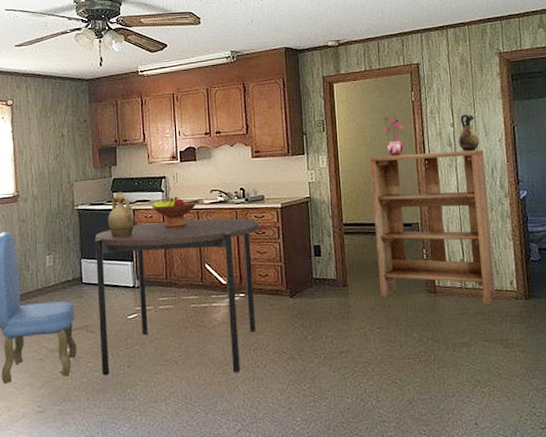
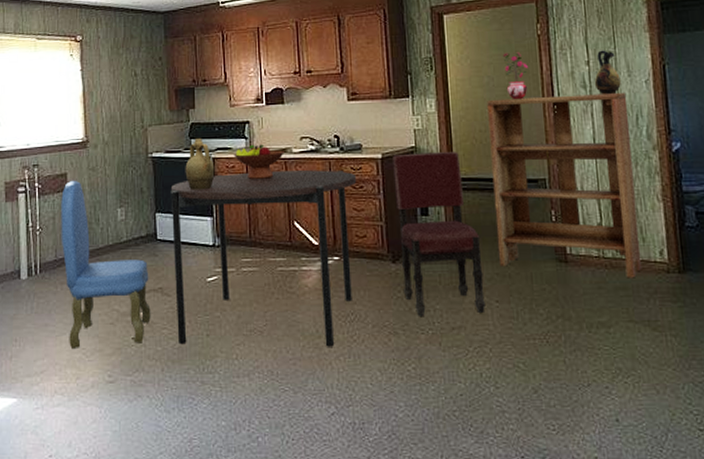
dining chair: none [291,201,369,344] -> present [393,152,485,318]

